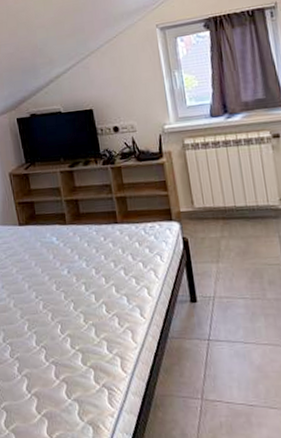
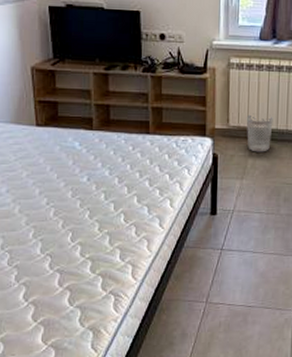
wastebasket: none [210,192,242,233] -> present [246,113,273,152]

